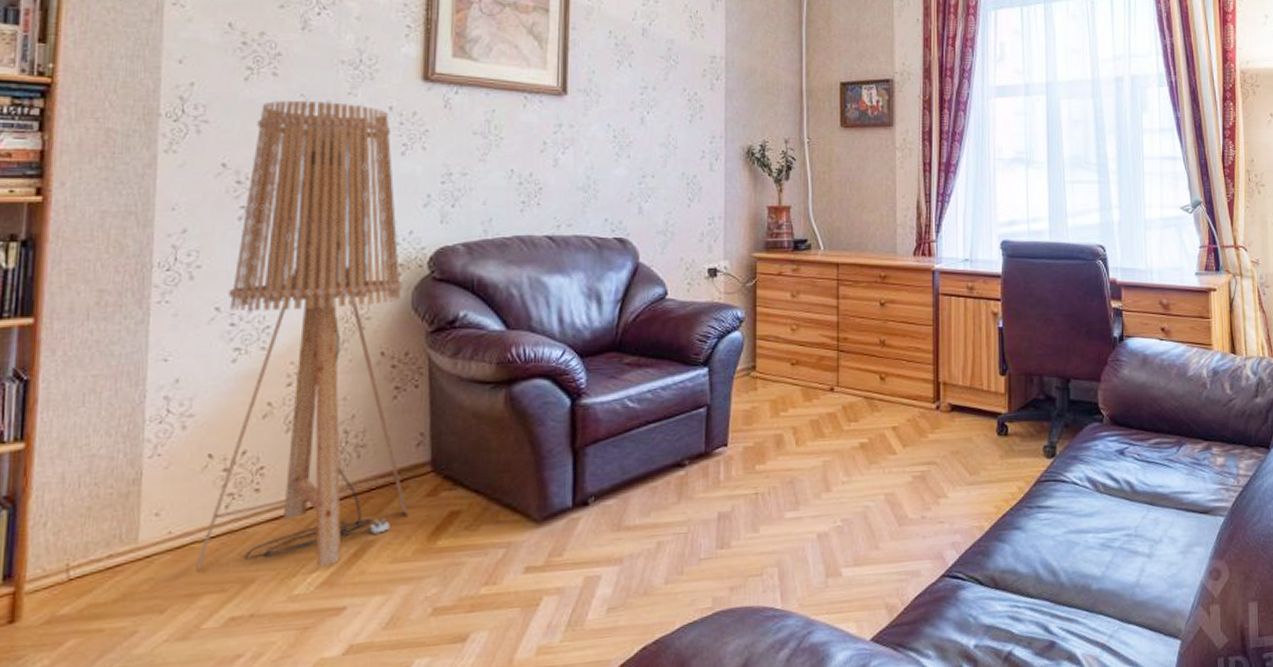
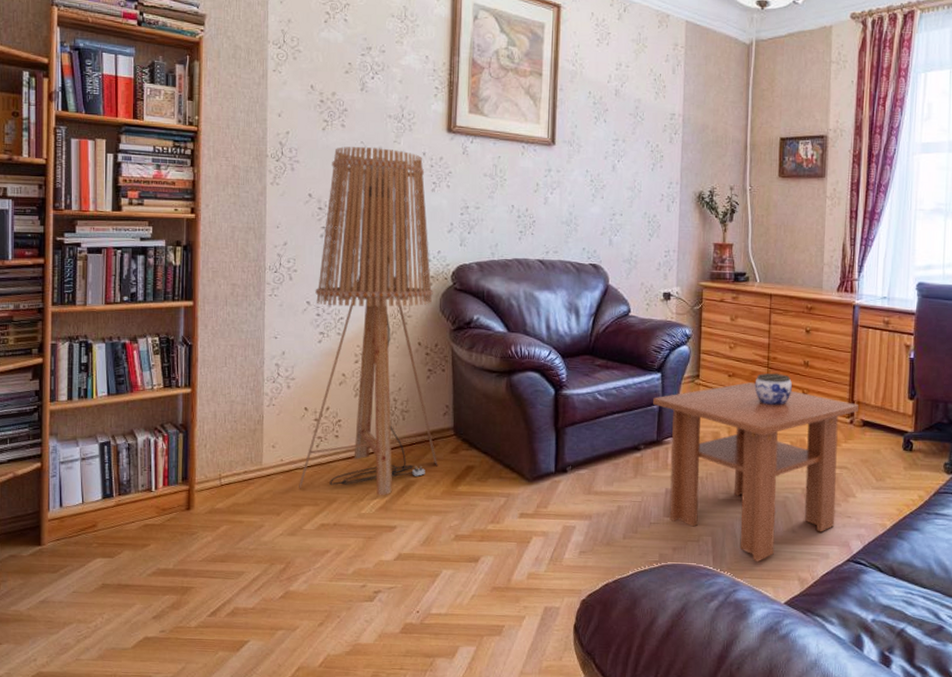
coffee table: none [699,370,946,593] -> present [653,382,859,562]
jar: none [823,356,868,396] -> present [754,373,793,405]

